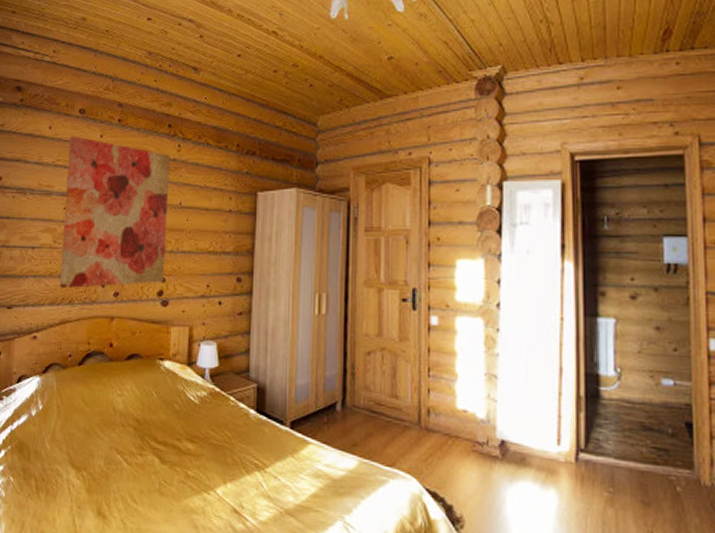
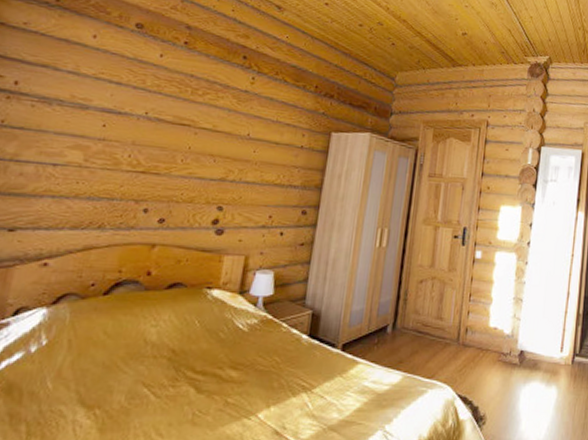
wall art: present [59,136,170,289] -> none [86,49,242,213]

